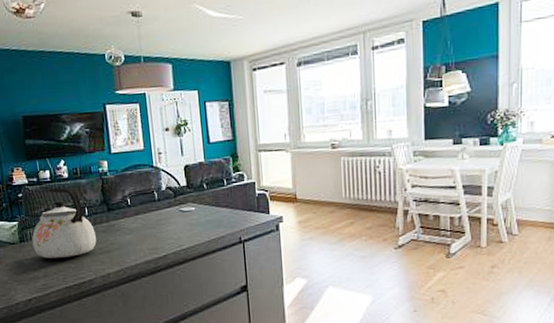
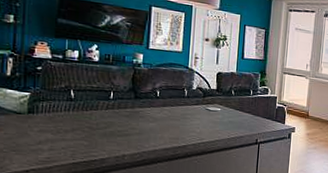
kettle: present [32,188,96,259] -> none [43,68,117,135]

